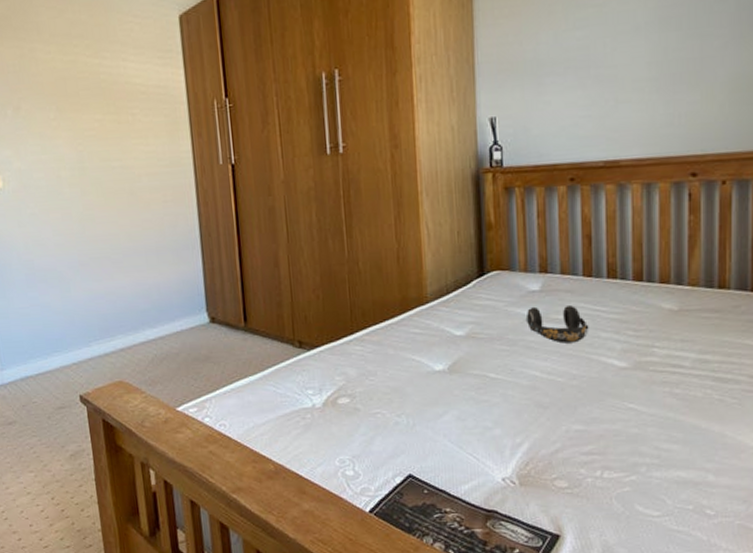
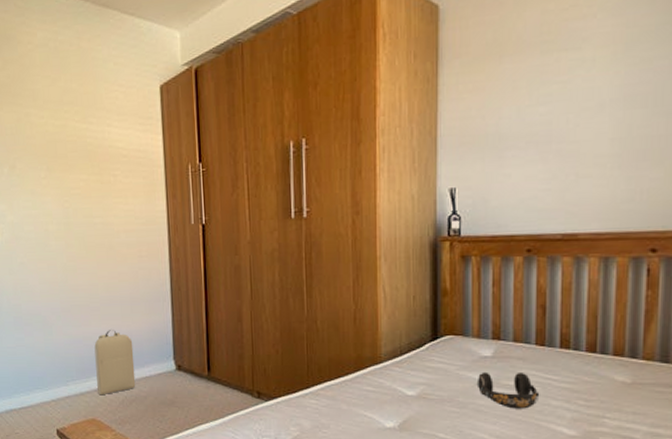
backpack: none [118,283,166,355] -> present [94,330,136,396]

